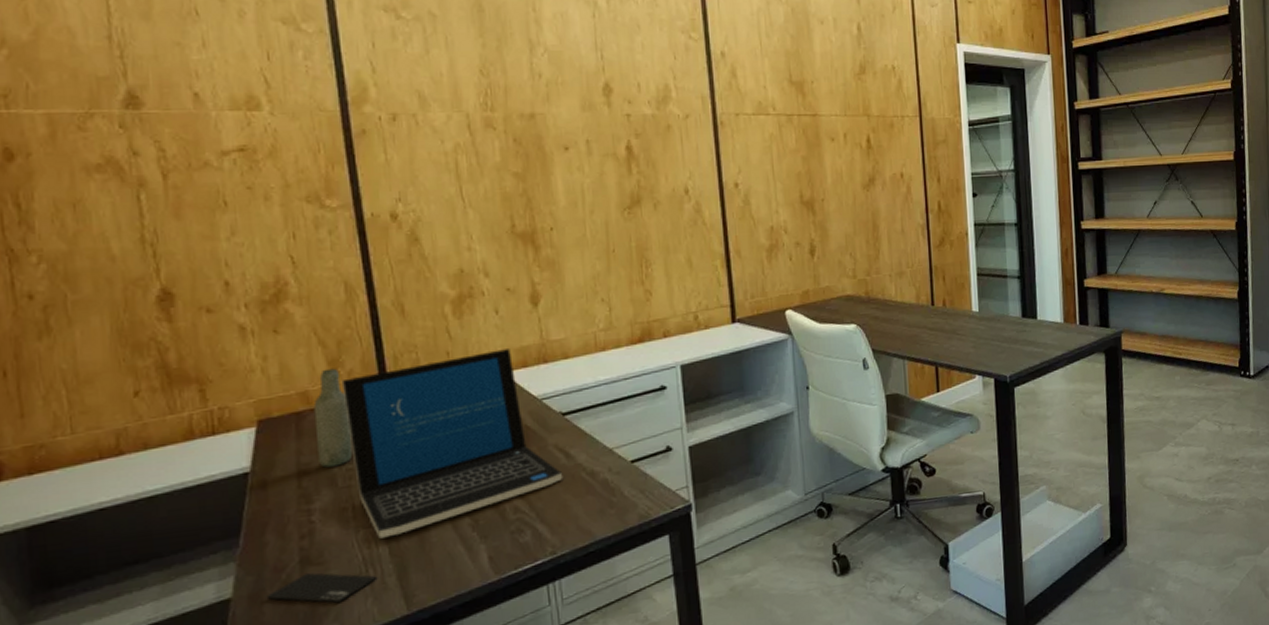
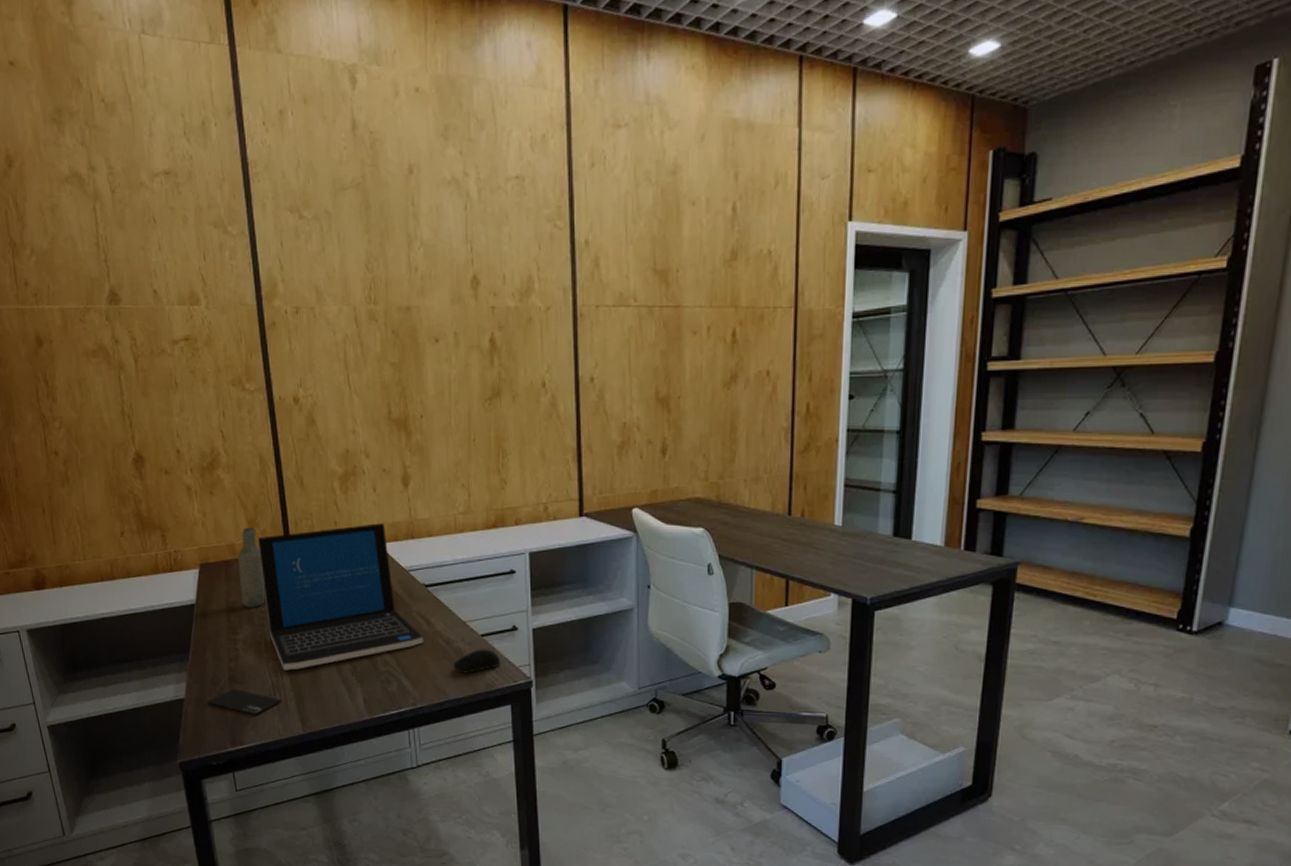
computer mouse: none [599,476,655,508] -> present [453,649,501,674]

